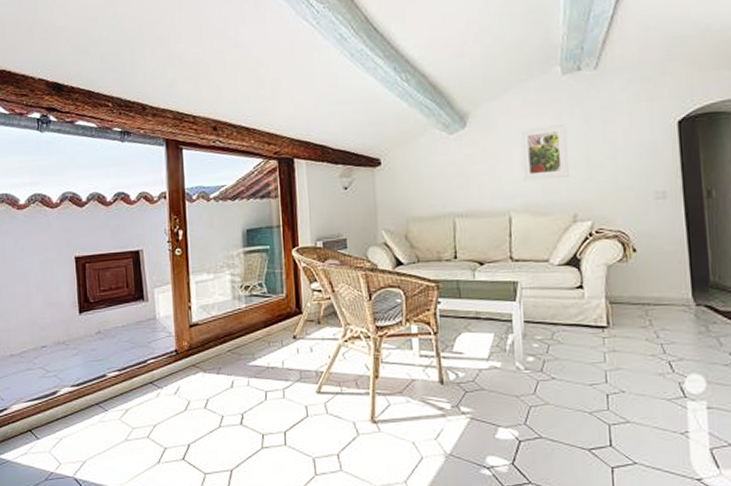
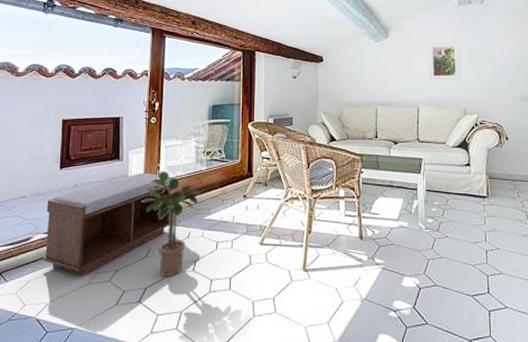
bench: none [70,314,209,431] -> present [43,172,173,275]
potted plant: none [174,311,242,433] -> present [141,171,201,278]

